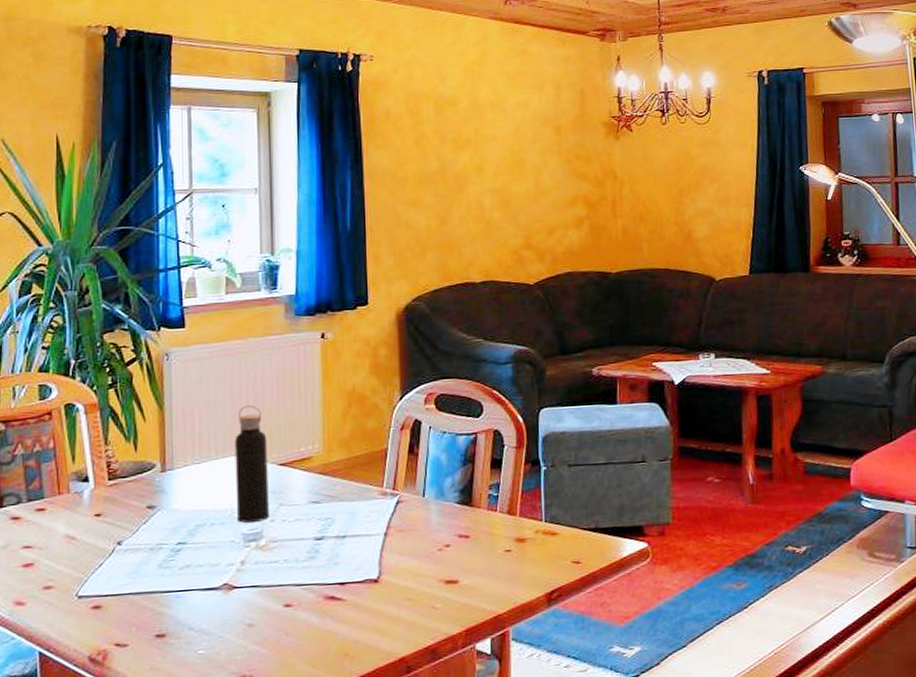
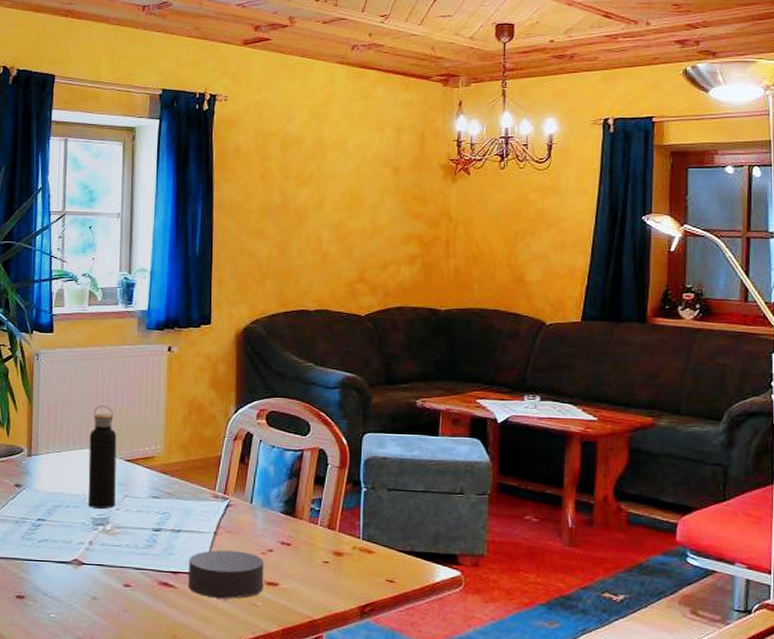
candle: none [357,550,444,608] -> present [188,550,265,601]

